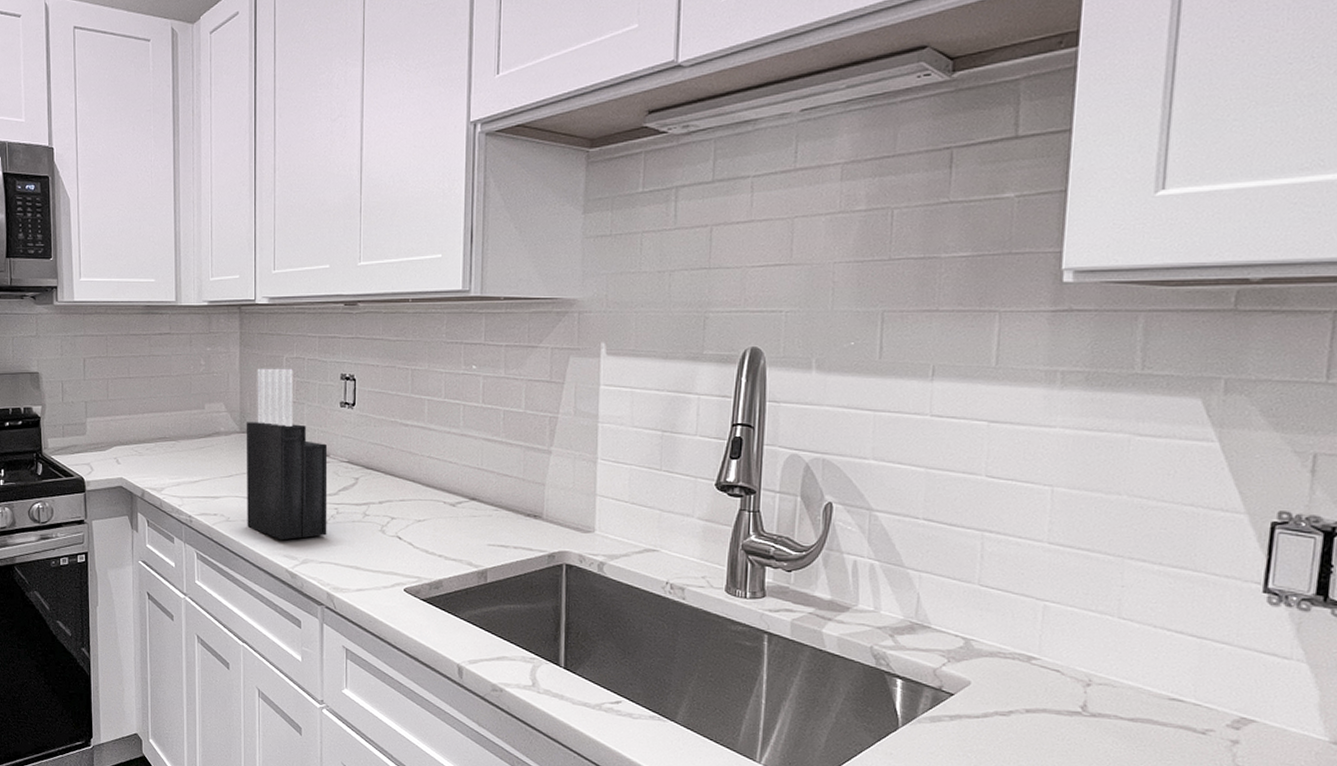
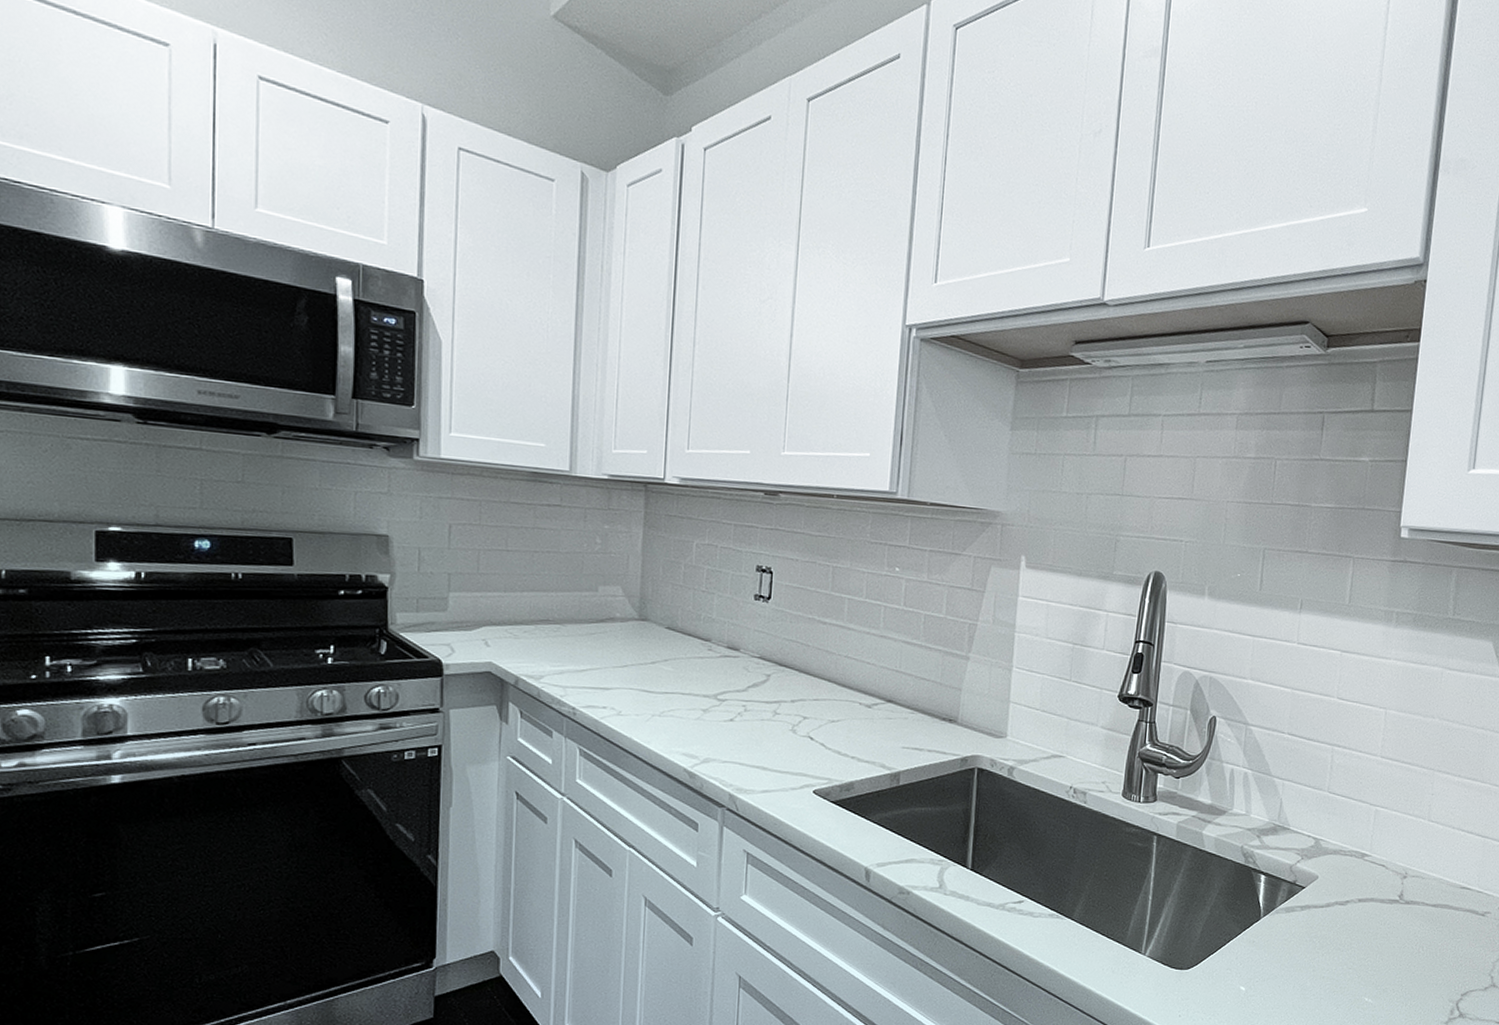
knife block: present [246,368,328,541] -> none [641,552,738,738]

